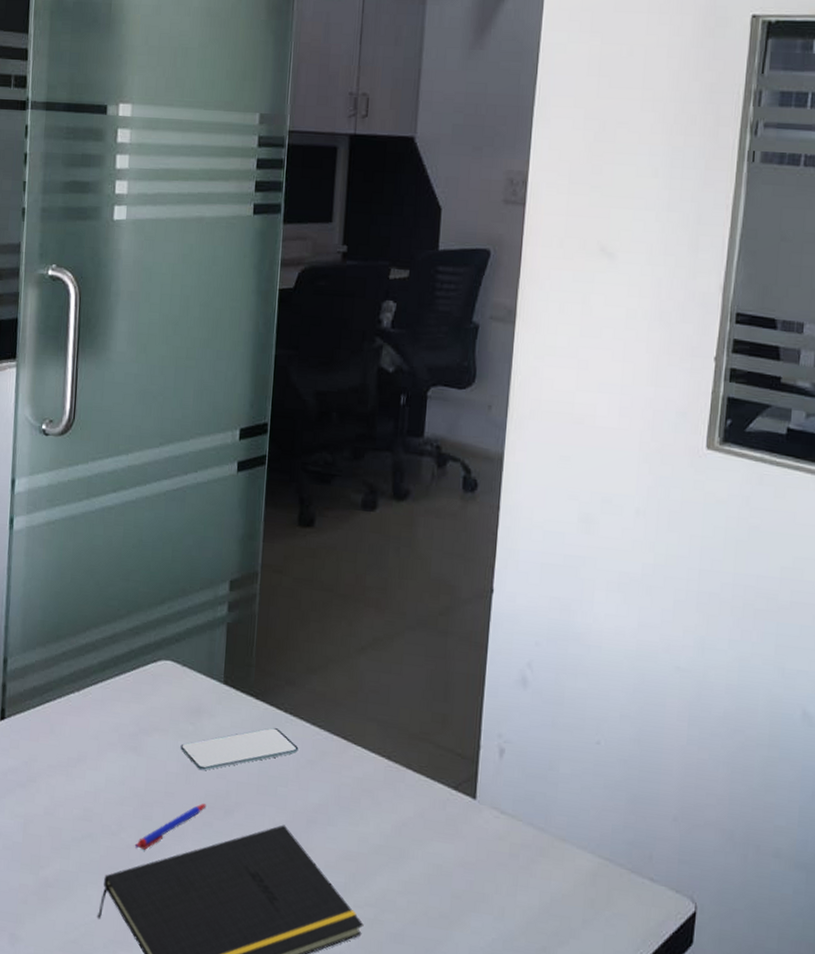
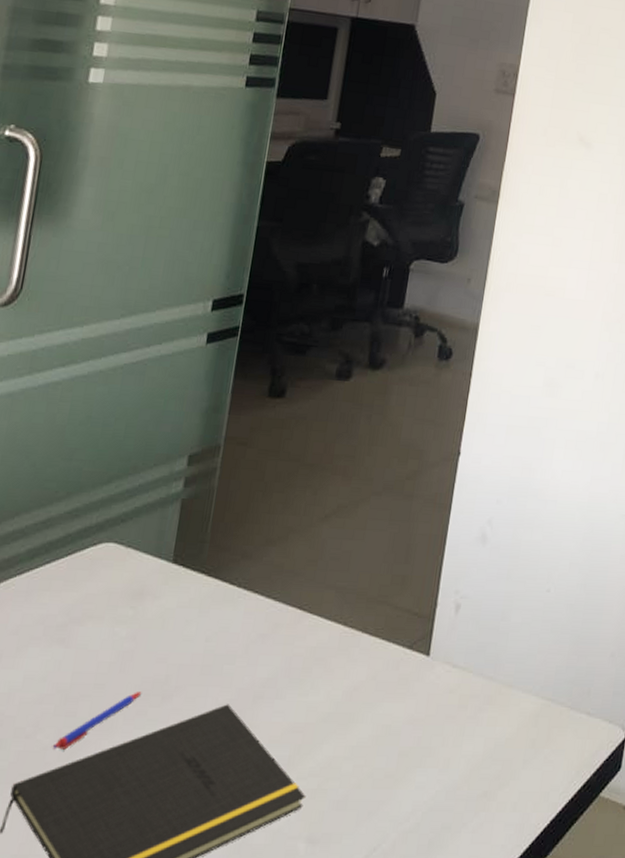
smartphone: present [180,727,299,771] -> none [116,603,250,657]

